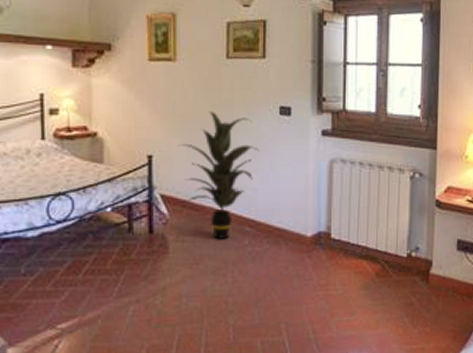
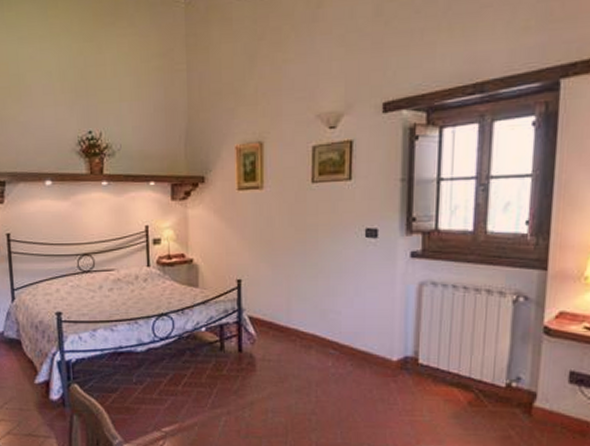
indoor plant: present [179,111,259,239] -> none [266,236,344,360]

